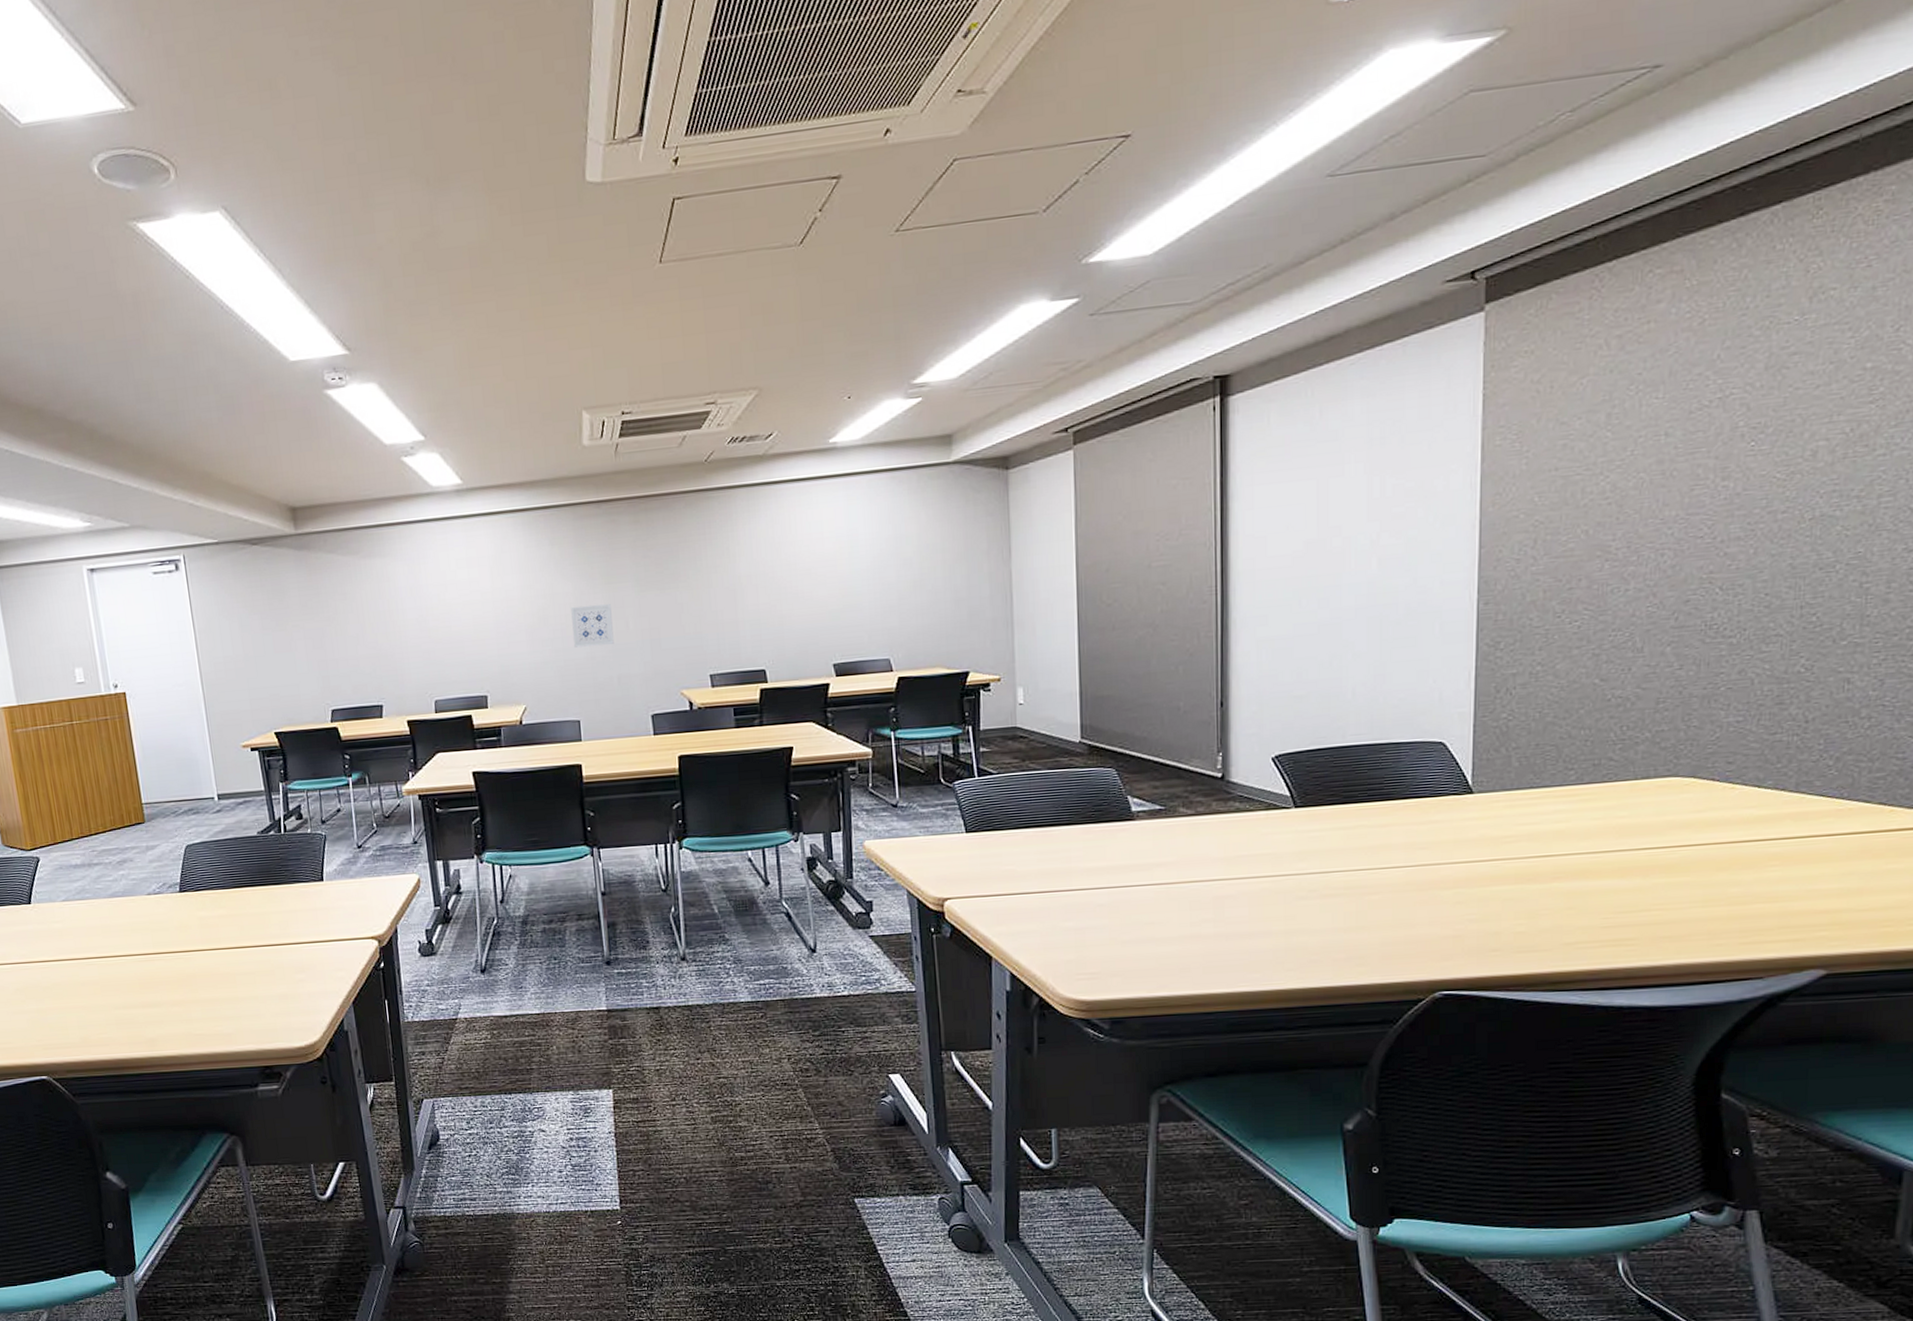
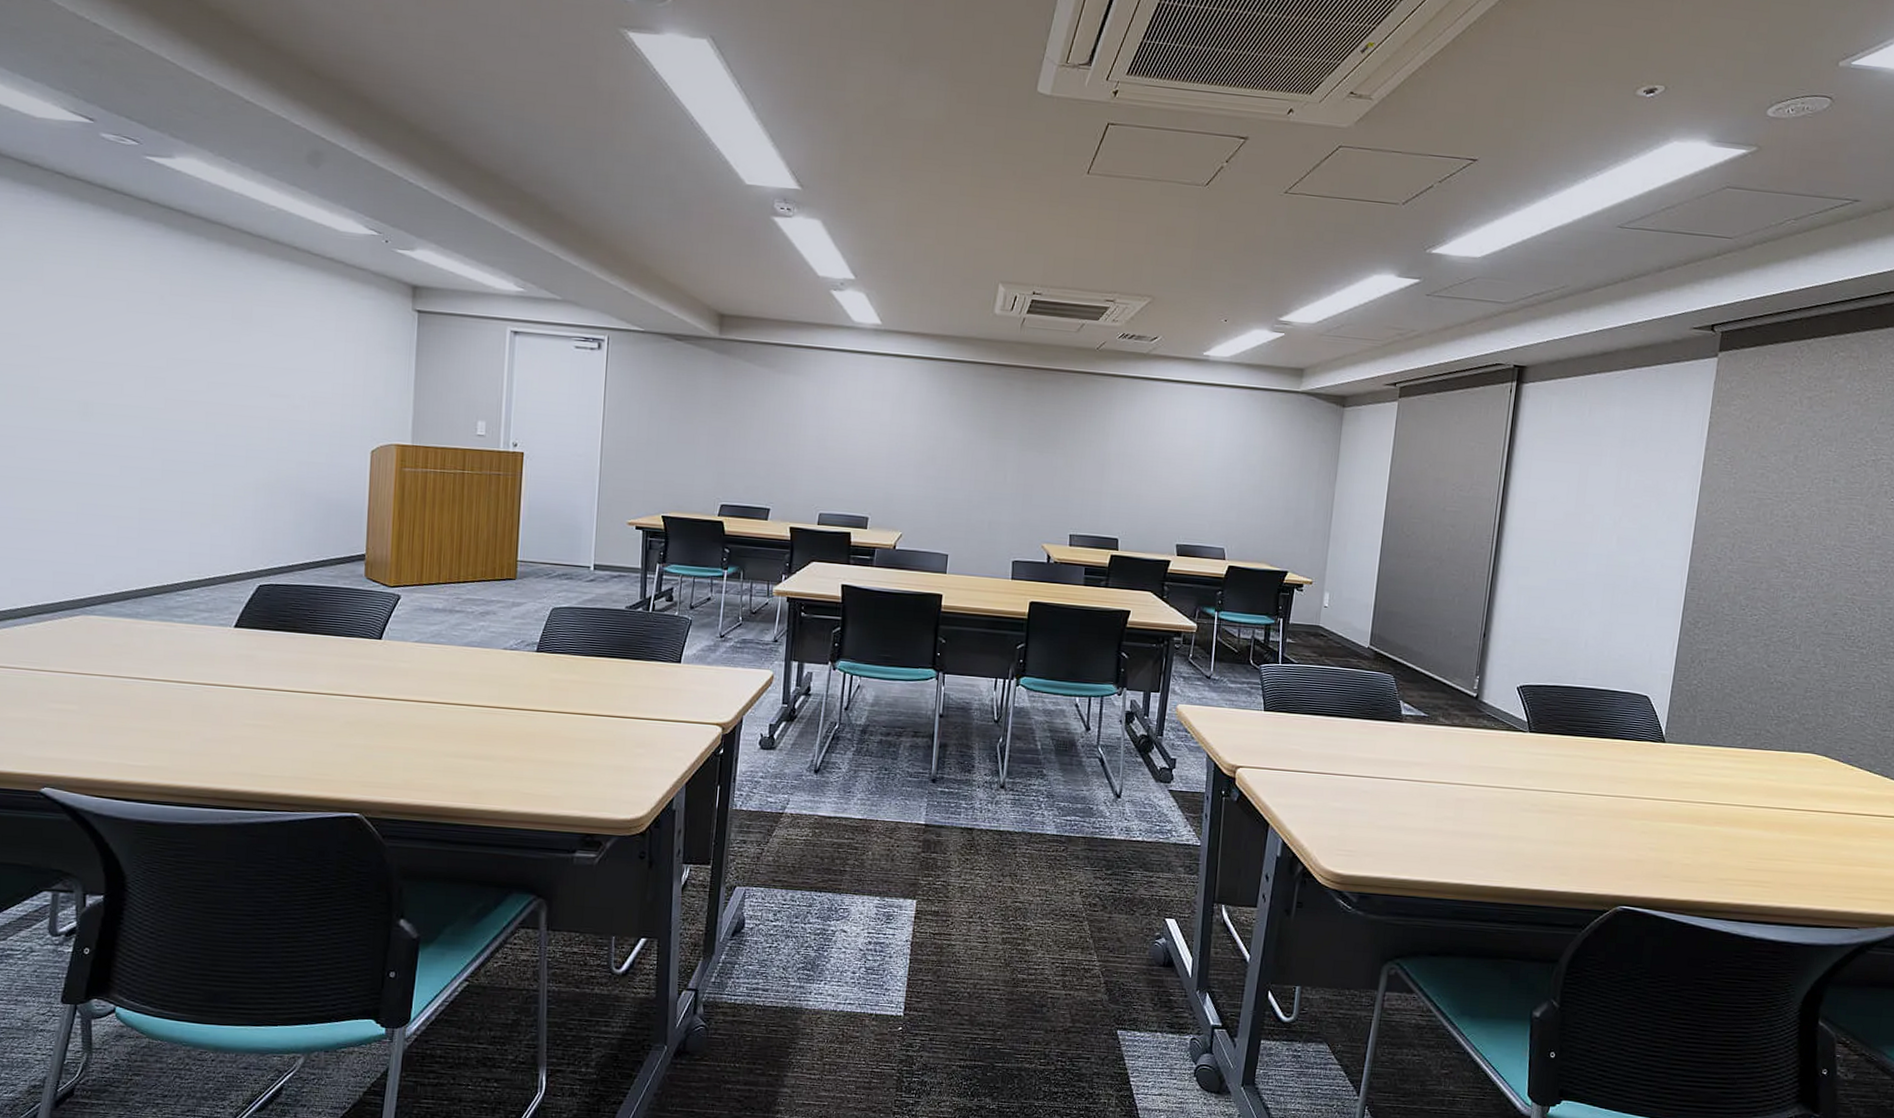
wall art: present [571,604,614,648] -> none [955,452,995,492]

